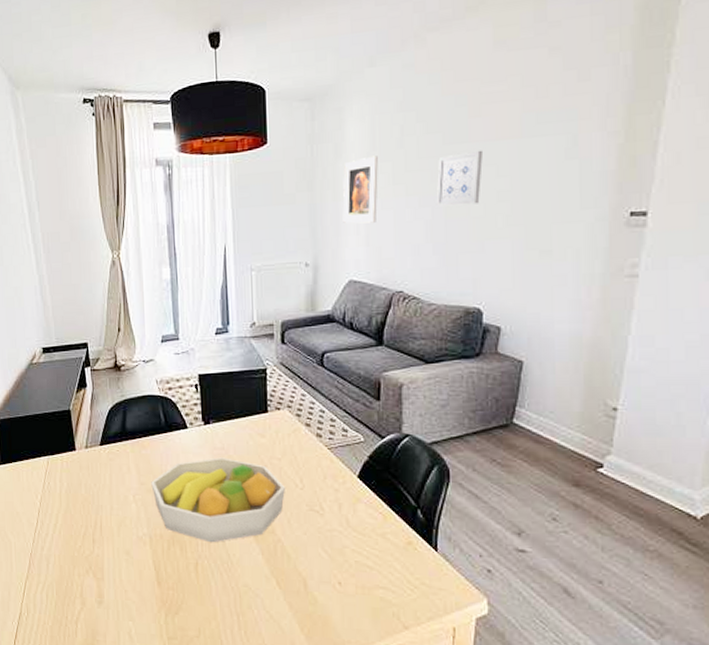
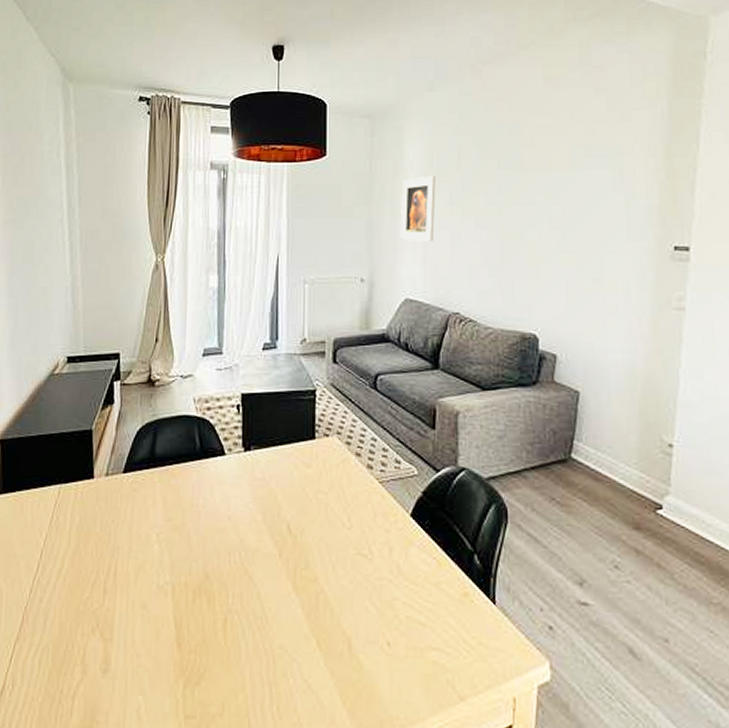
fruit bowl: present [151,457,285,543] -> none [179,490,331,594]
wall art: present [436,150,483,207] -> none [492,177,536,229]

